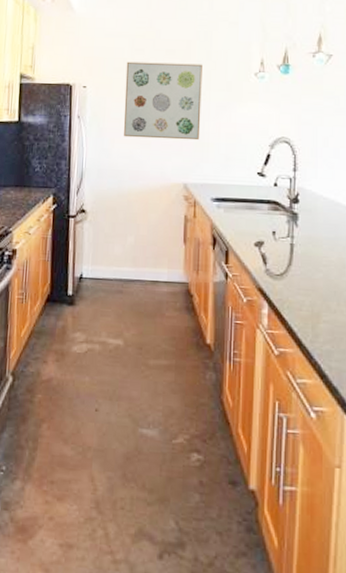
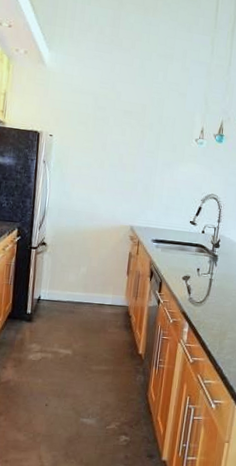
wall art: present [123,61,202,141] -> none [83,117,154,191]

